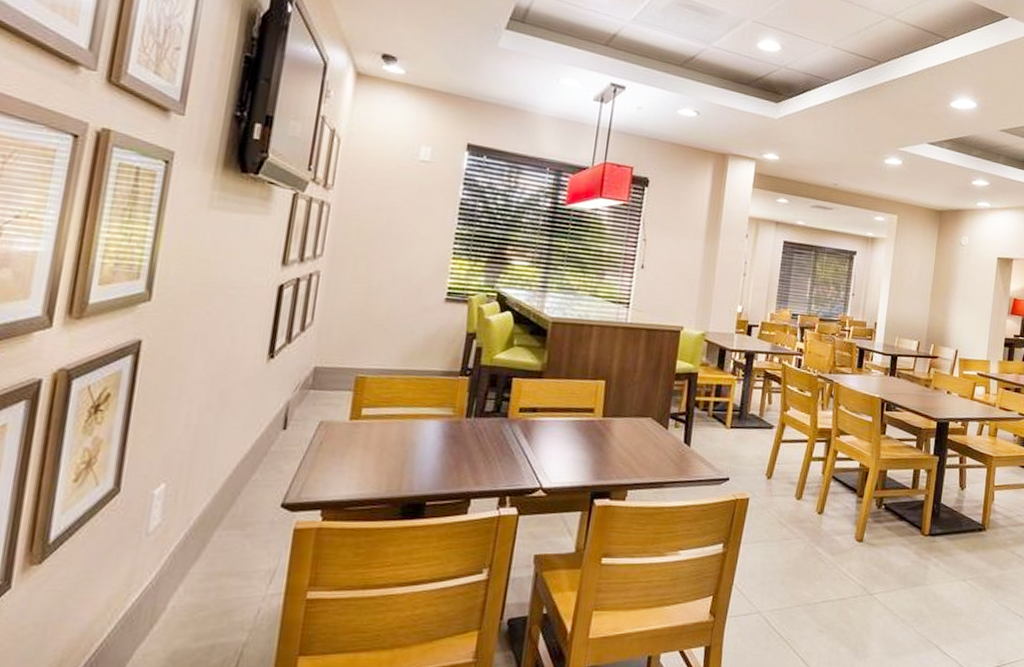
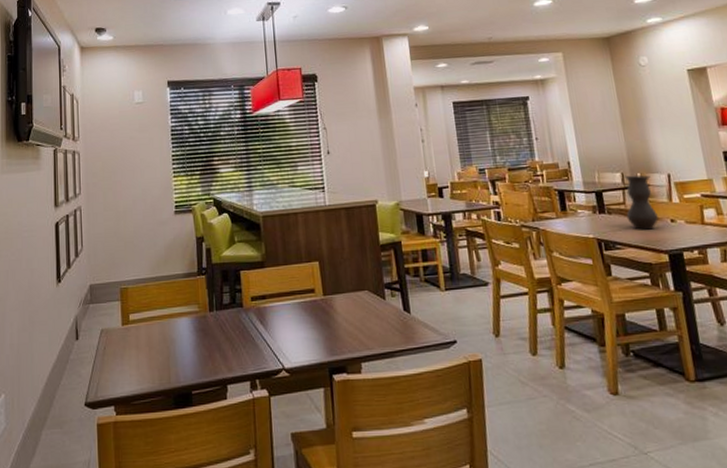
vase: none [911,344,942,398] -> present [623,175,659,230]

